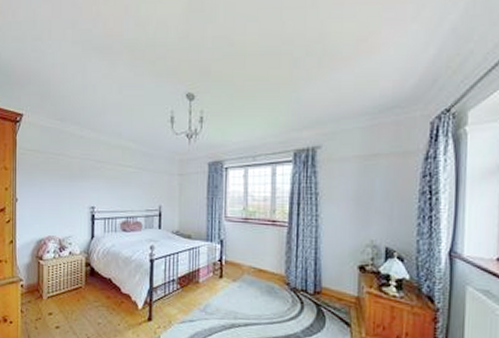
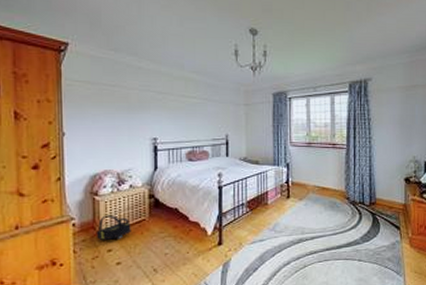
backpack: none [40,279,69,304] -> present [97,215,131,241]

